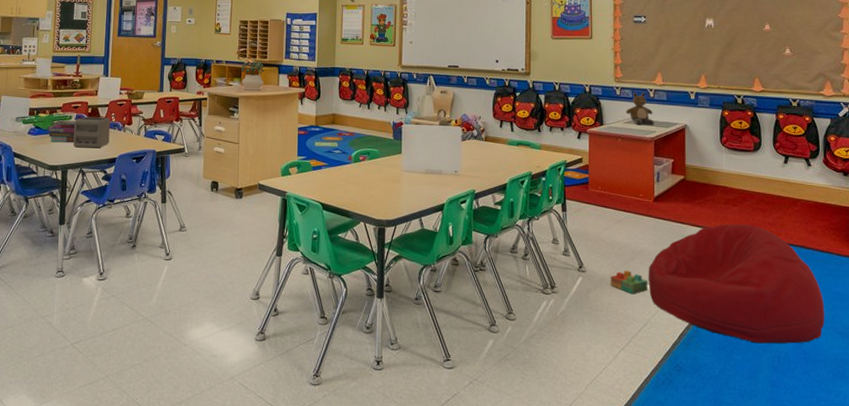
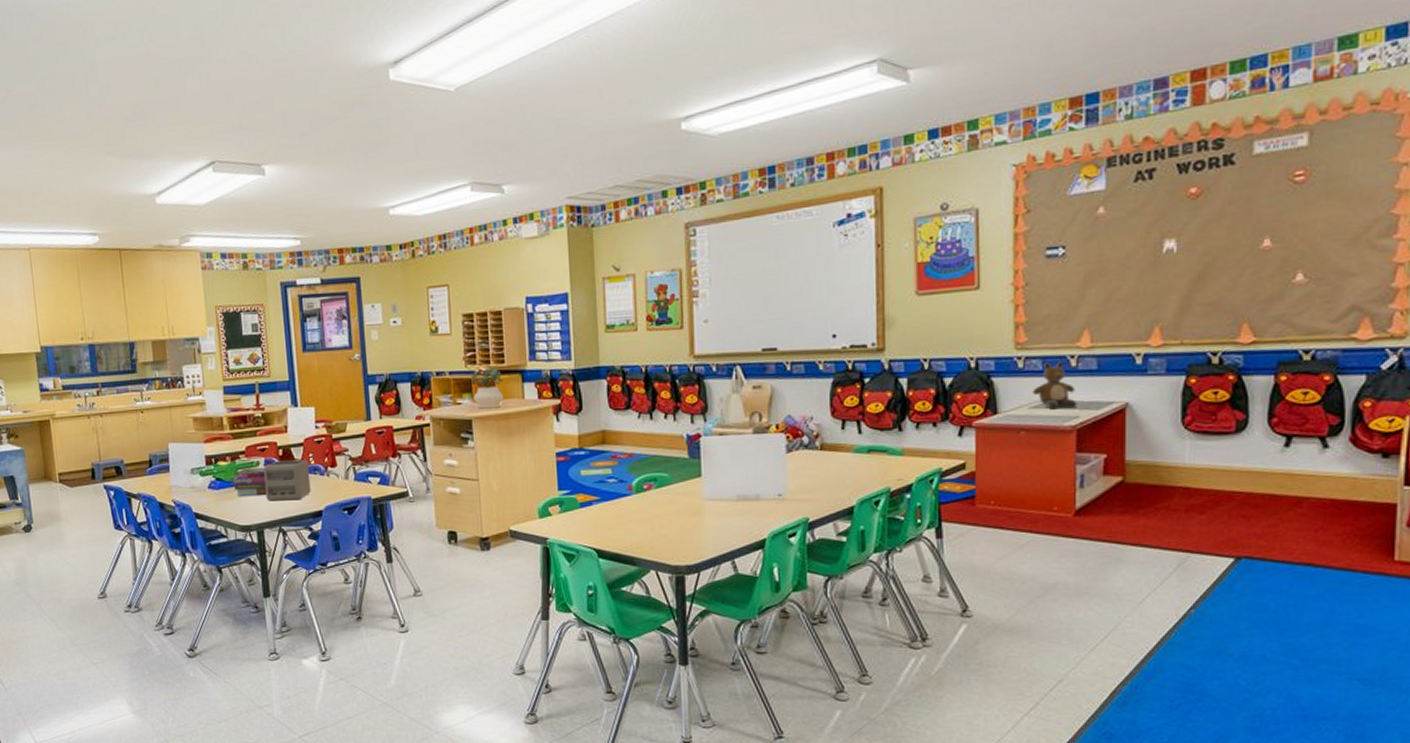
toy blocks: present [610,270,648,295] -> none [1008,612,1065,643]
beanbag: present [648,224,825,344] -> none [1064,538,1339,699]

